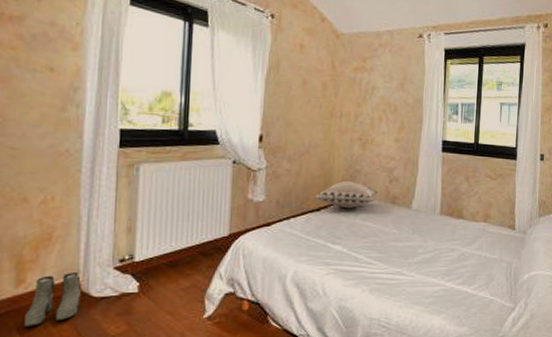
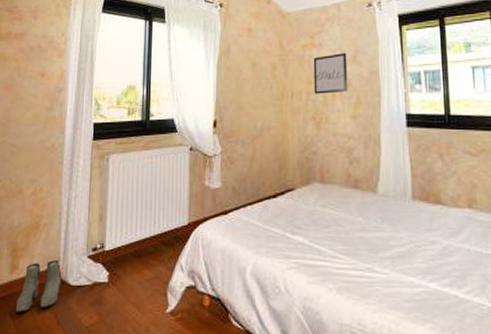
decorative pillow: present [315,180,378,209] -> none [271,163,338,195]
wall art: none [362,79,396,117] -> present [313,52,348,94]

